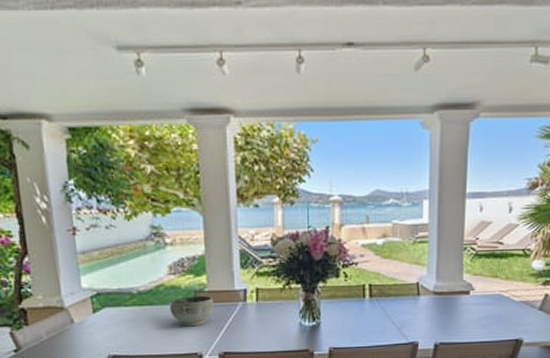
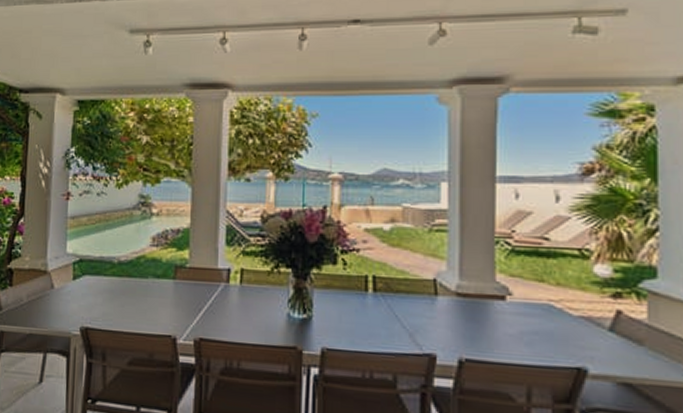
bowl: present [169,295,214,327] -> none [148,271,194,305]

